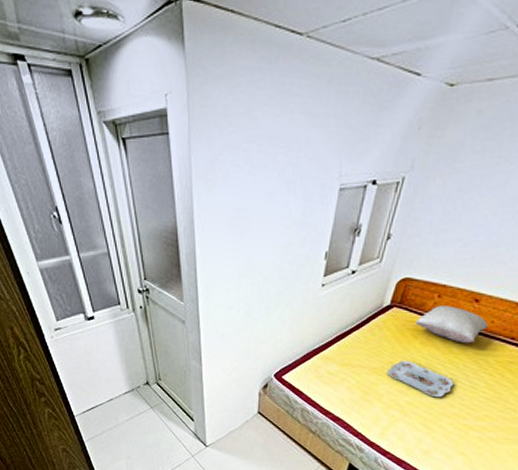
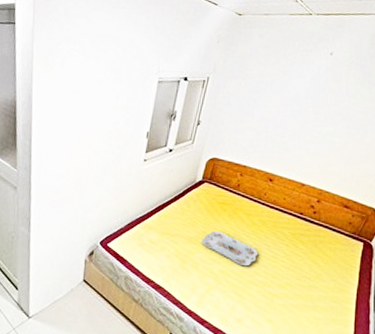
pillow: present [415,306,489,344] -> none [223,183,282,217]

